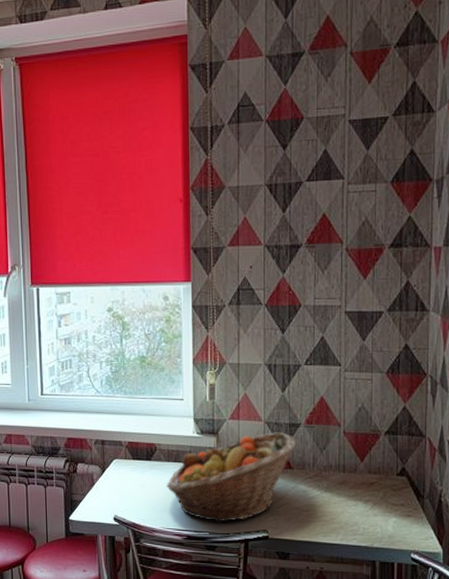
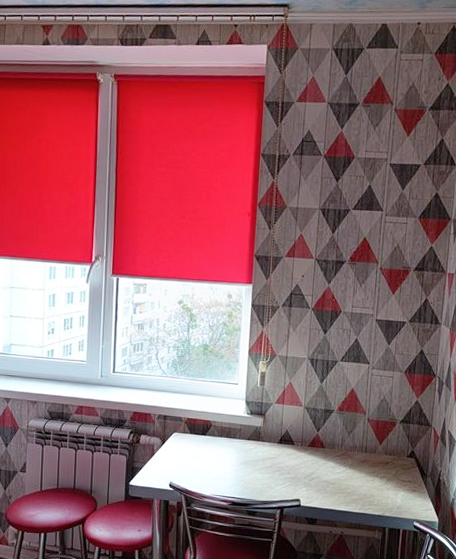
fruit basket: present [167,432,296,523] -> none [218,416,329,491]

